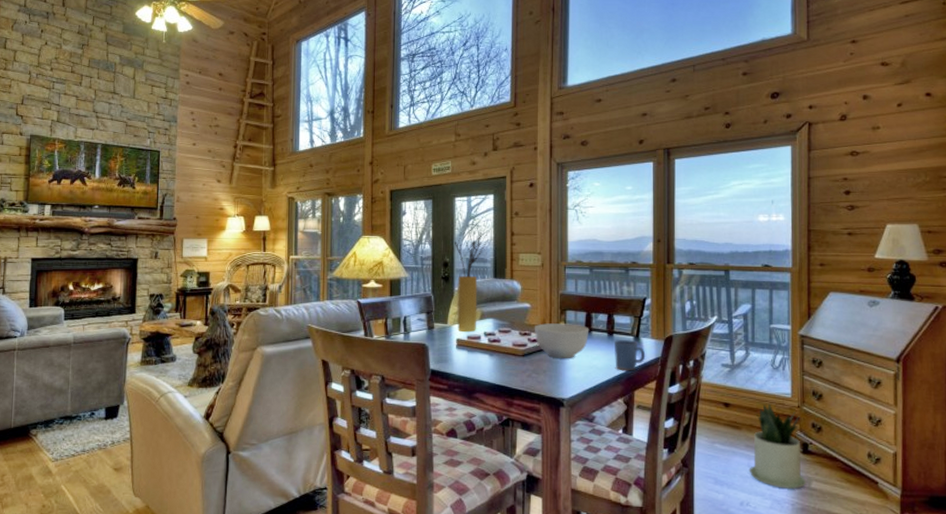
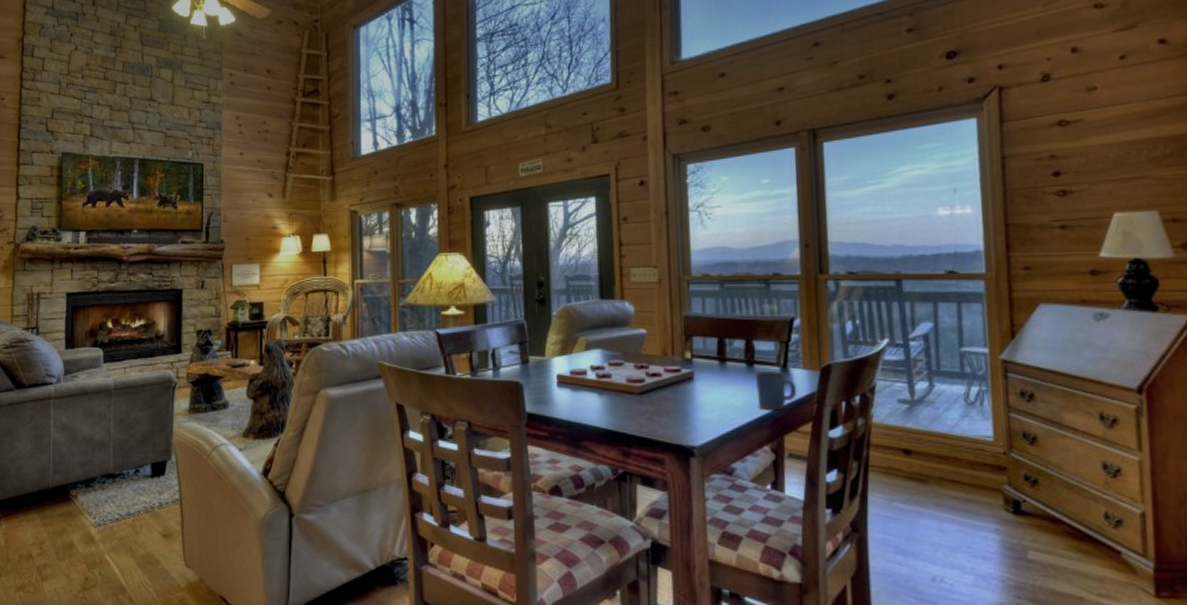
vase: present [455,231,490,333] -> none [550,242,592,367]
bowl: present [534,323,590,358] -> none [652,353,723,396]
planter: present [749,403,807,489] -> none [941,449,1022,561]

